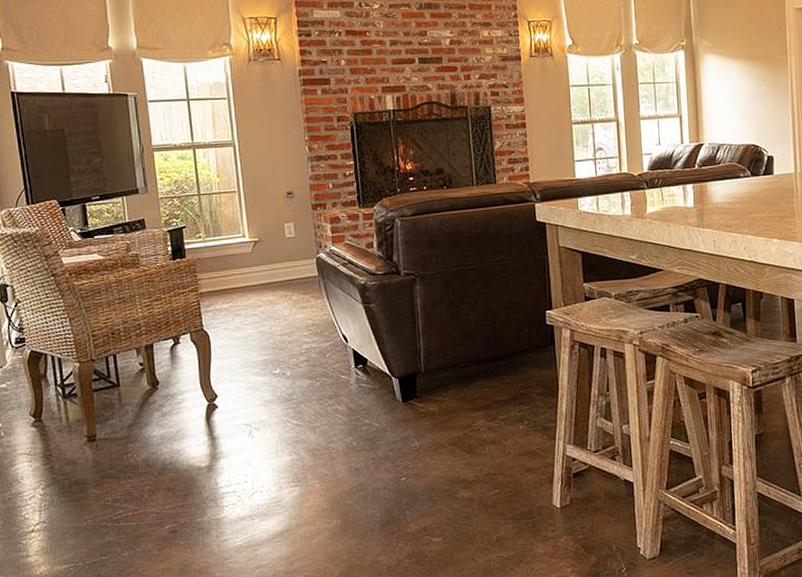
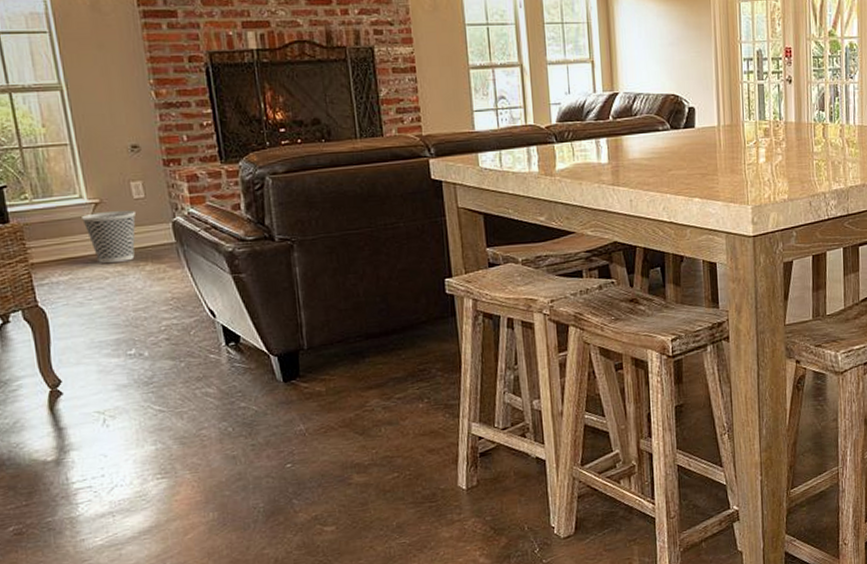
wastebasket: none [243,247,288,294] -> present [82,210,137,264]

